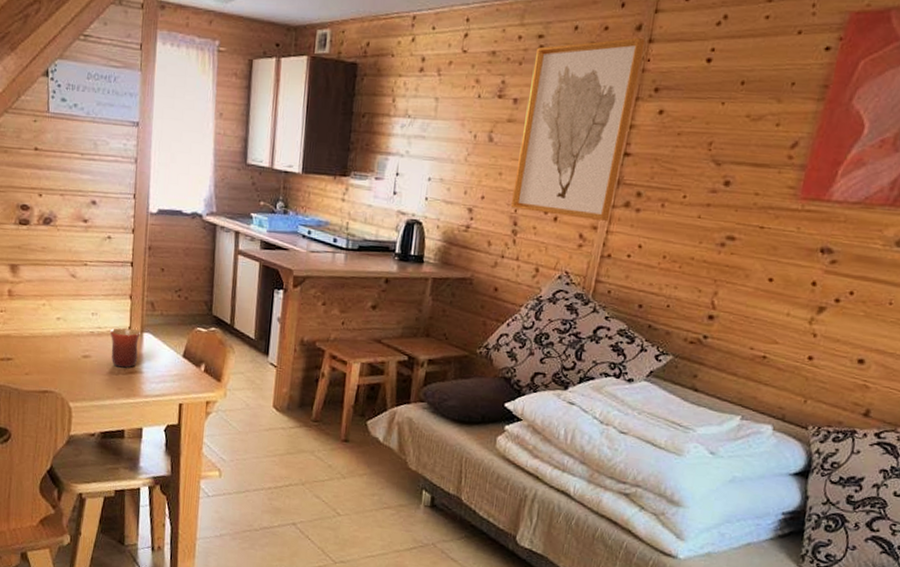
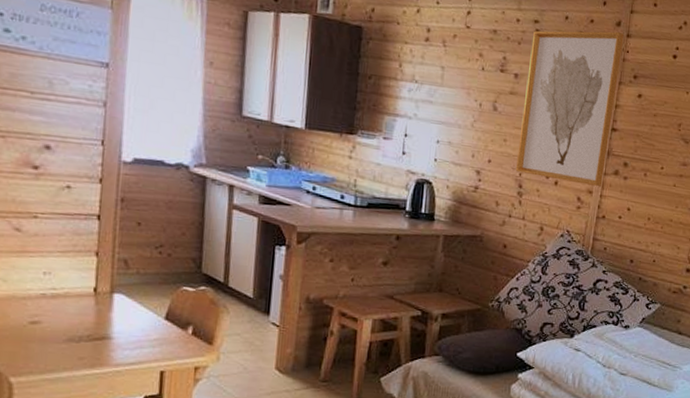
mug: present [110,327,140,368] -> none [68,288,110,334]

